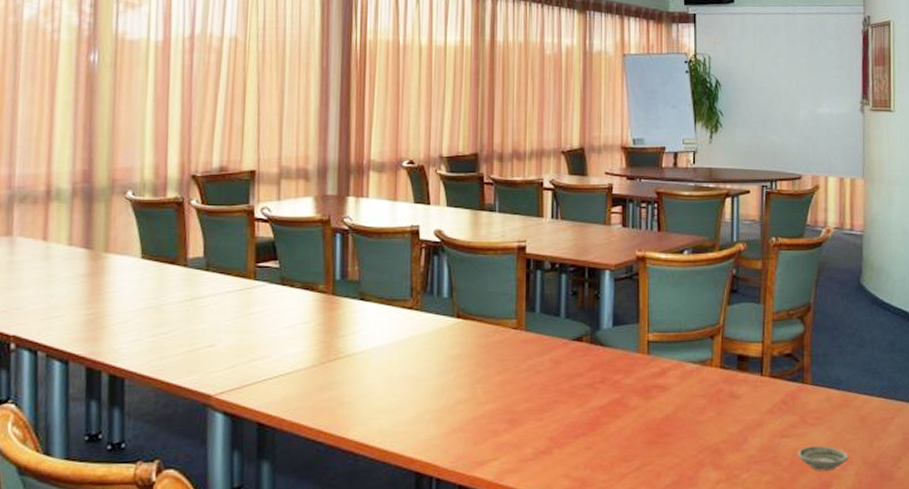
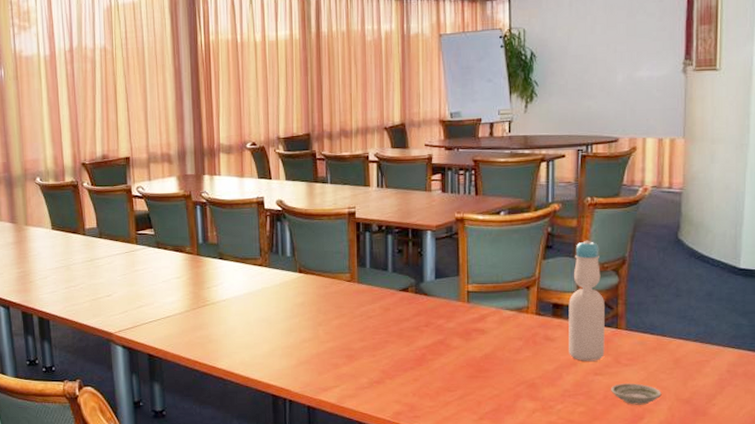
bottle: none [754,284,792,421] -> present [568,240,606,361]

